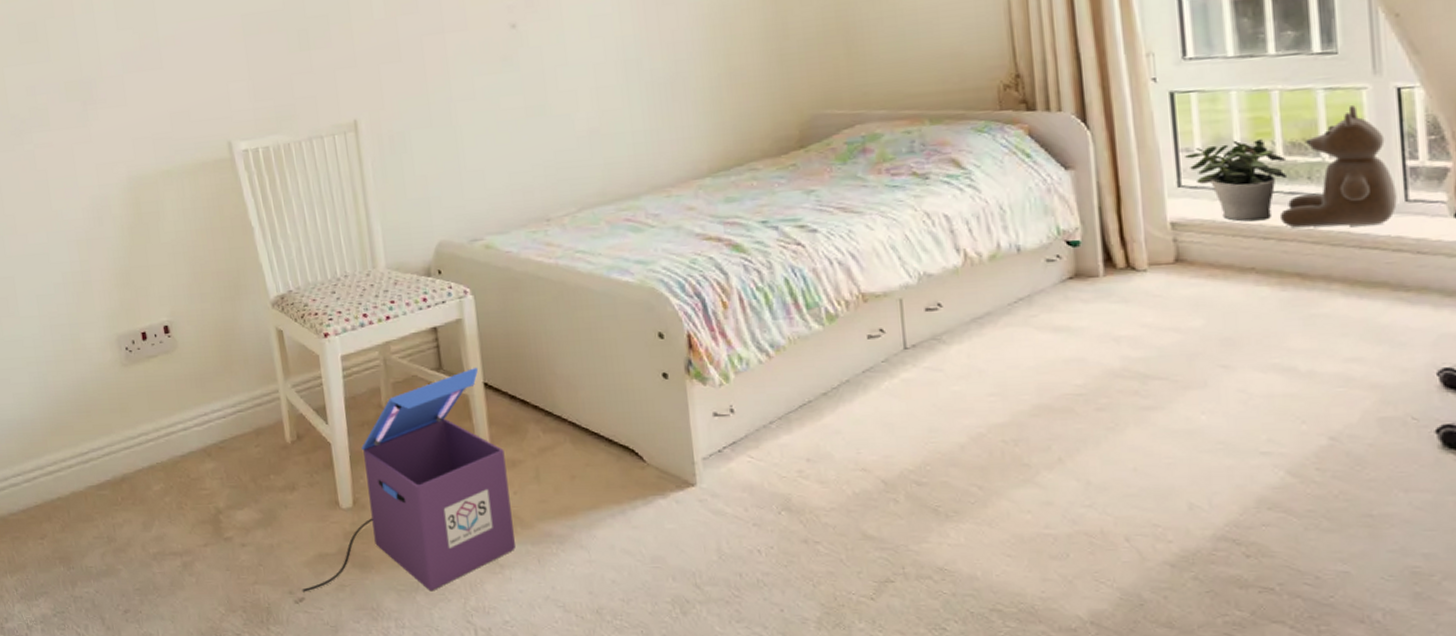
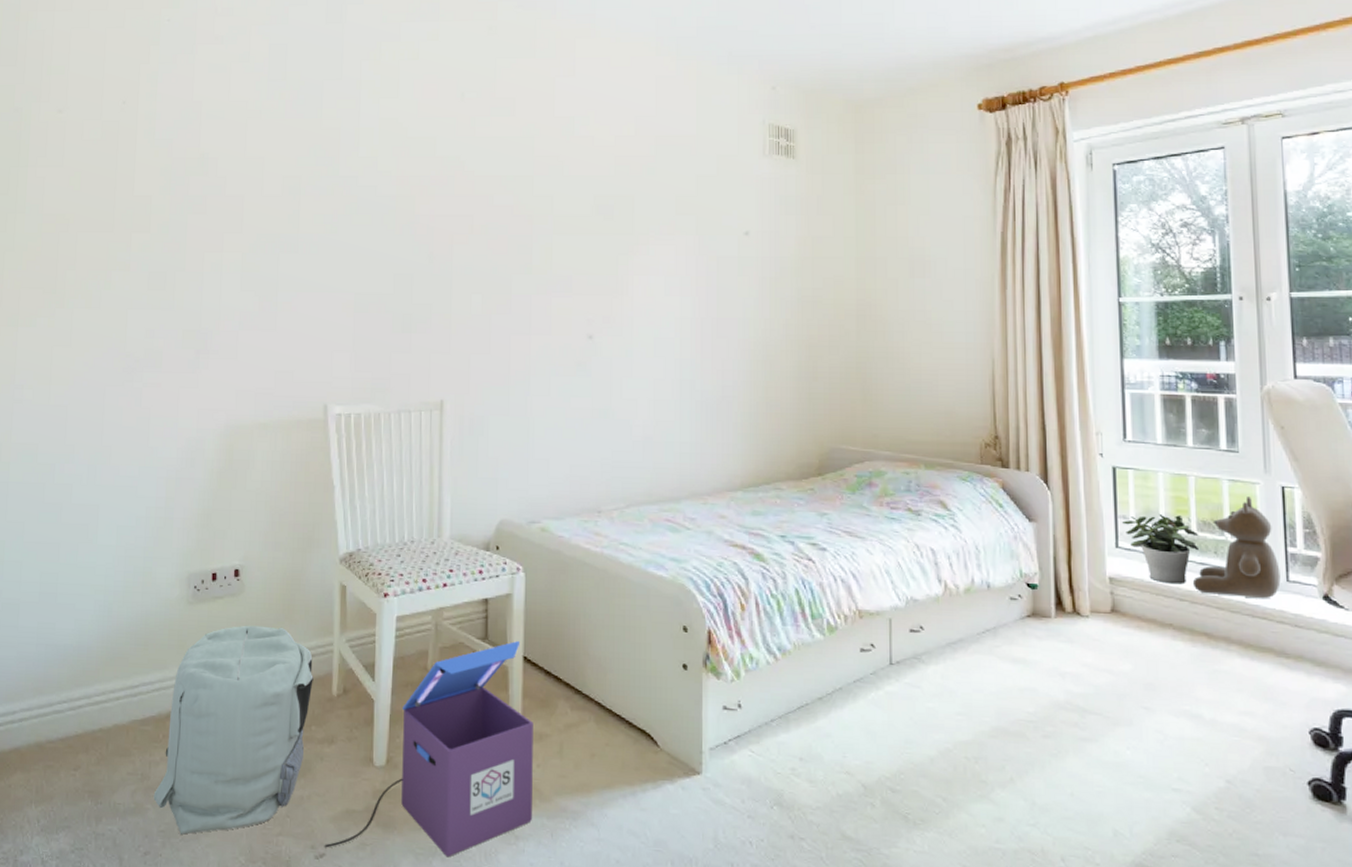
backpack: none [123,379,267,591] -> present [153,625,313,835]

